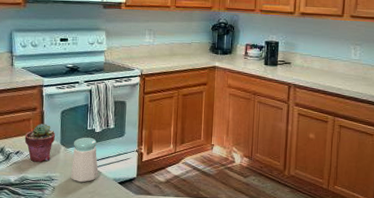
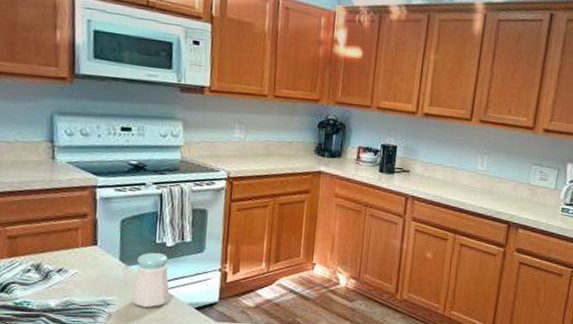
potted succulent: present [24,123,55,162] -> none [70,234,112,283]

